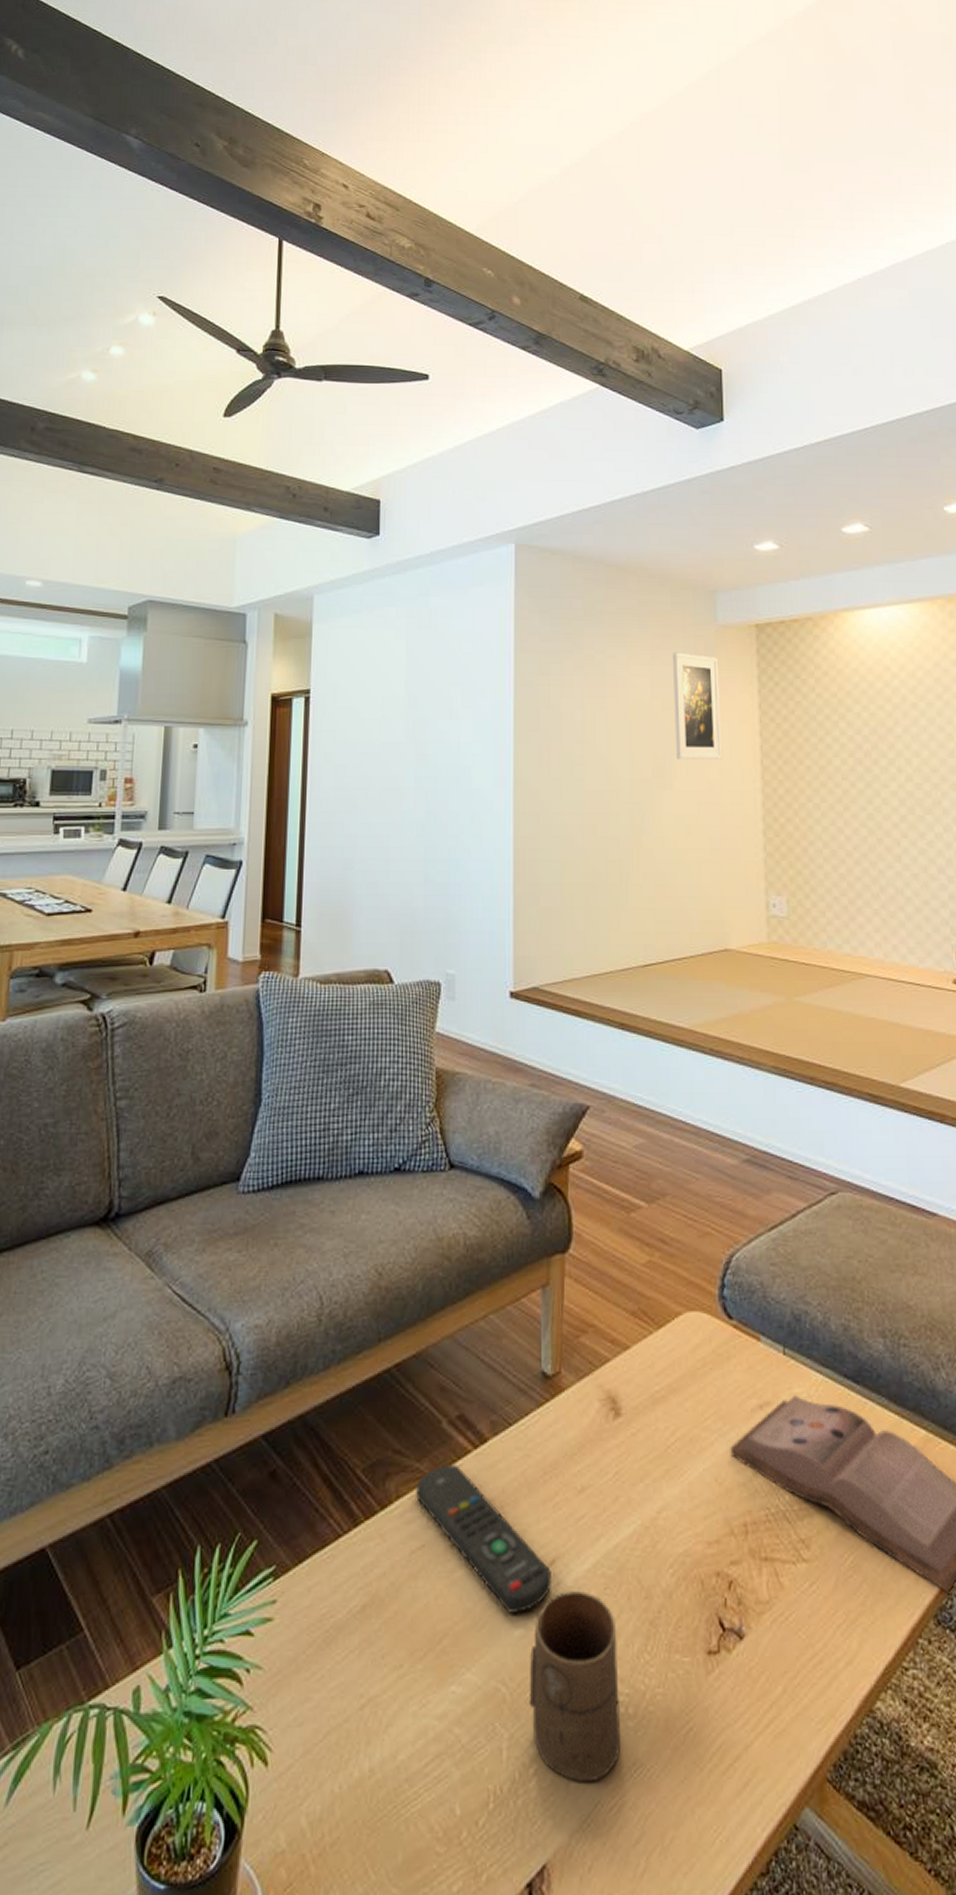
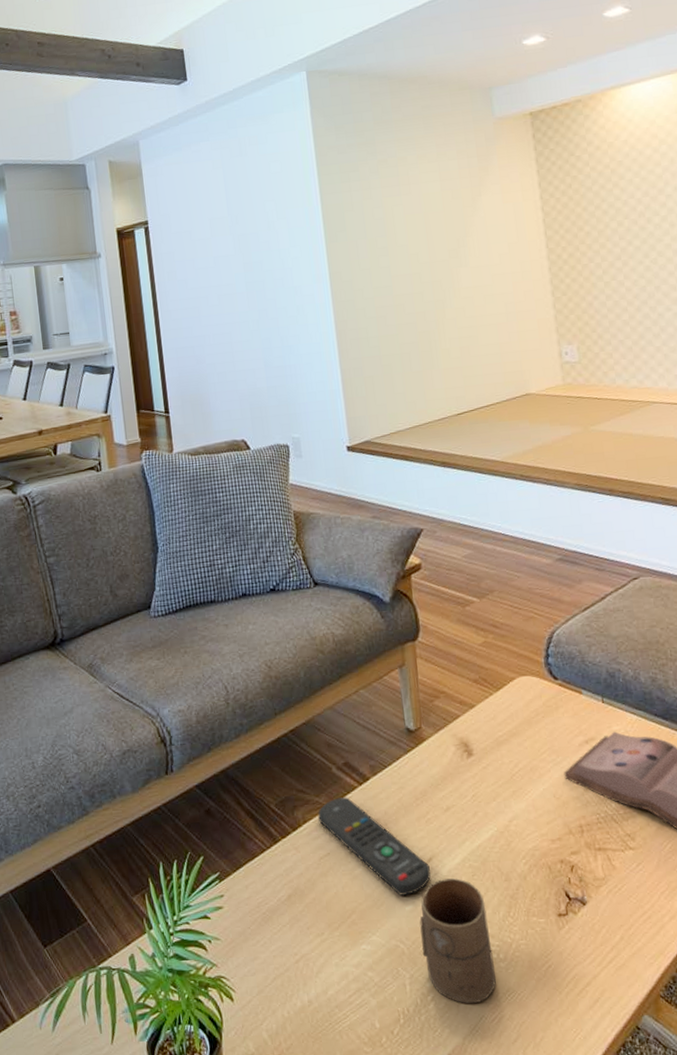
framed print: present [673,652,723,760] -> none [457,146,510,241]

